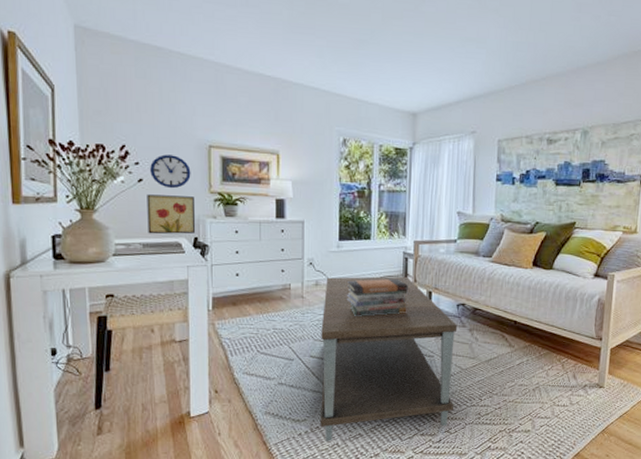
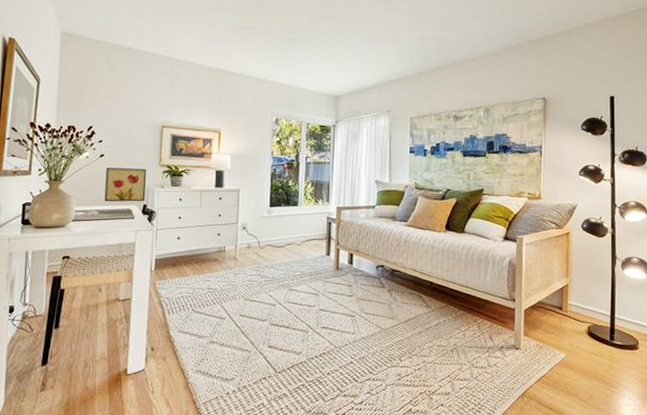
wall clock: present [150,154,191,189] -> none [111,134,145,163]
coffee table: present [320,276,458,441] -> none [247,239,377,401]
book stack: present [347,278,409,317] -> none [276,241,332,277]

